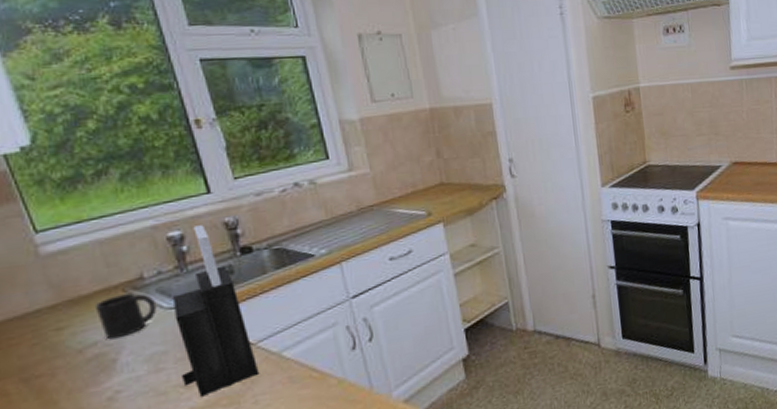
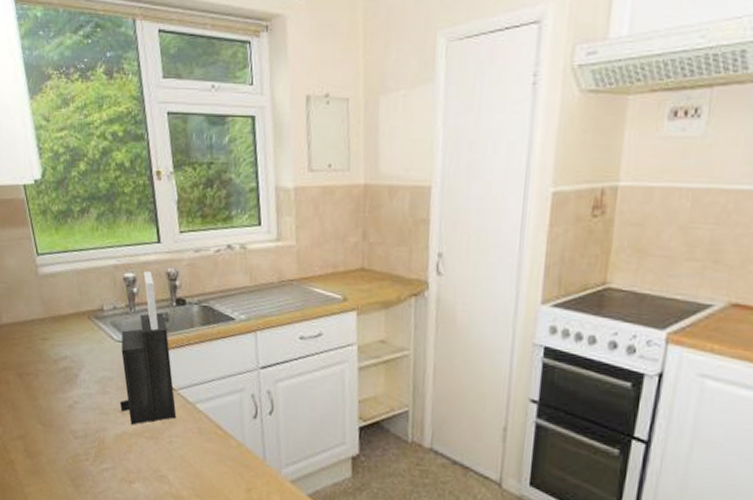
mug: present [94,293,157,340] -> none [68,320,110,358]

